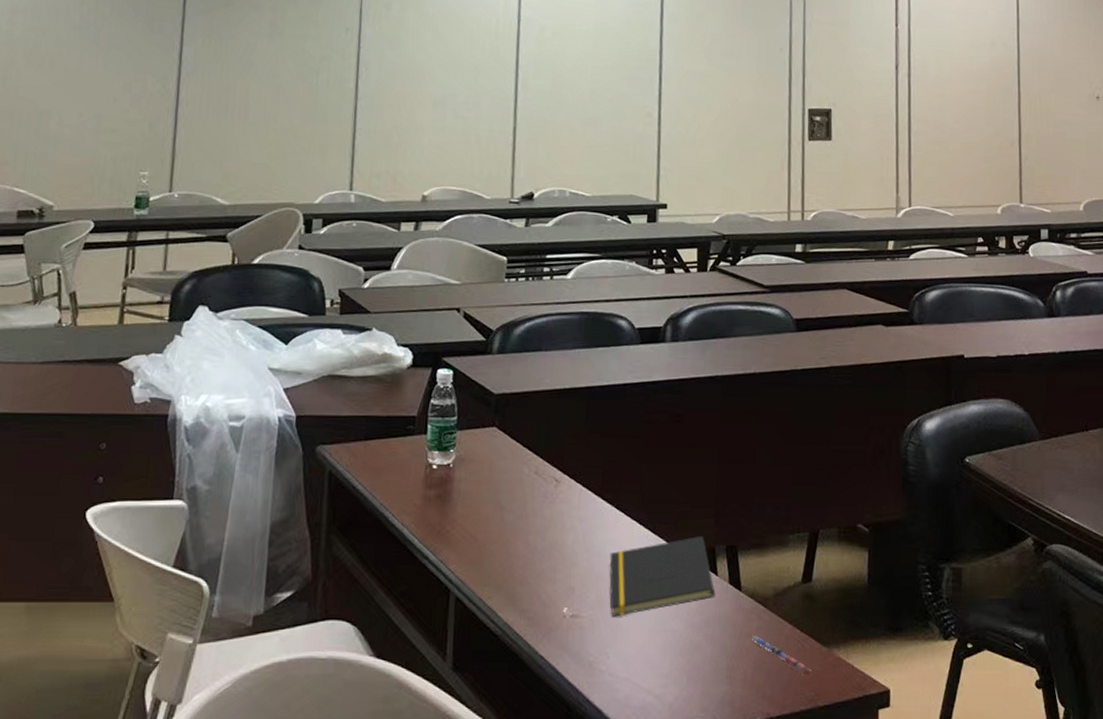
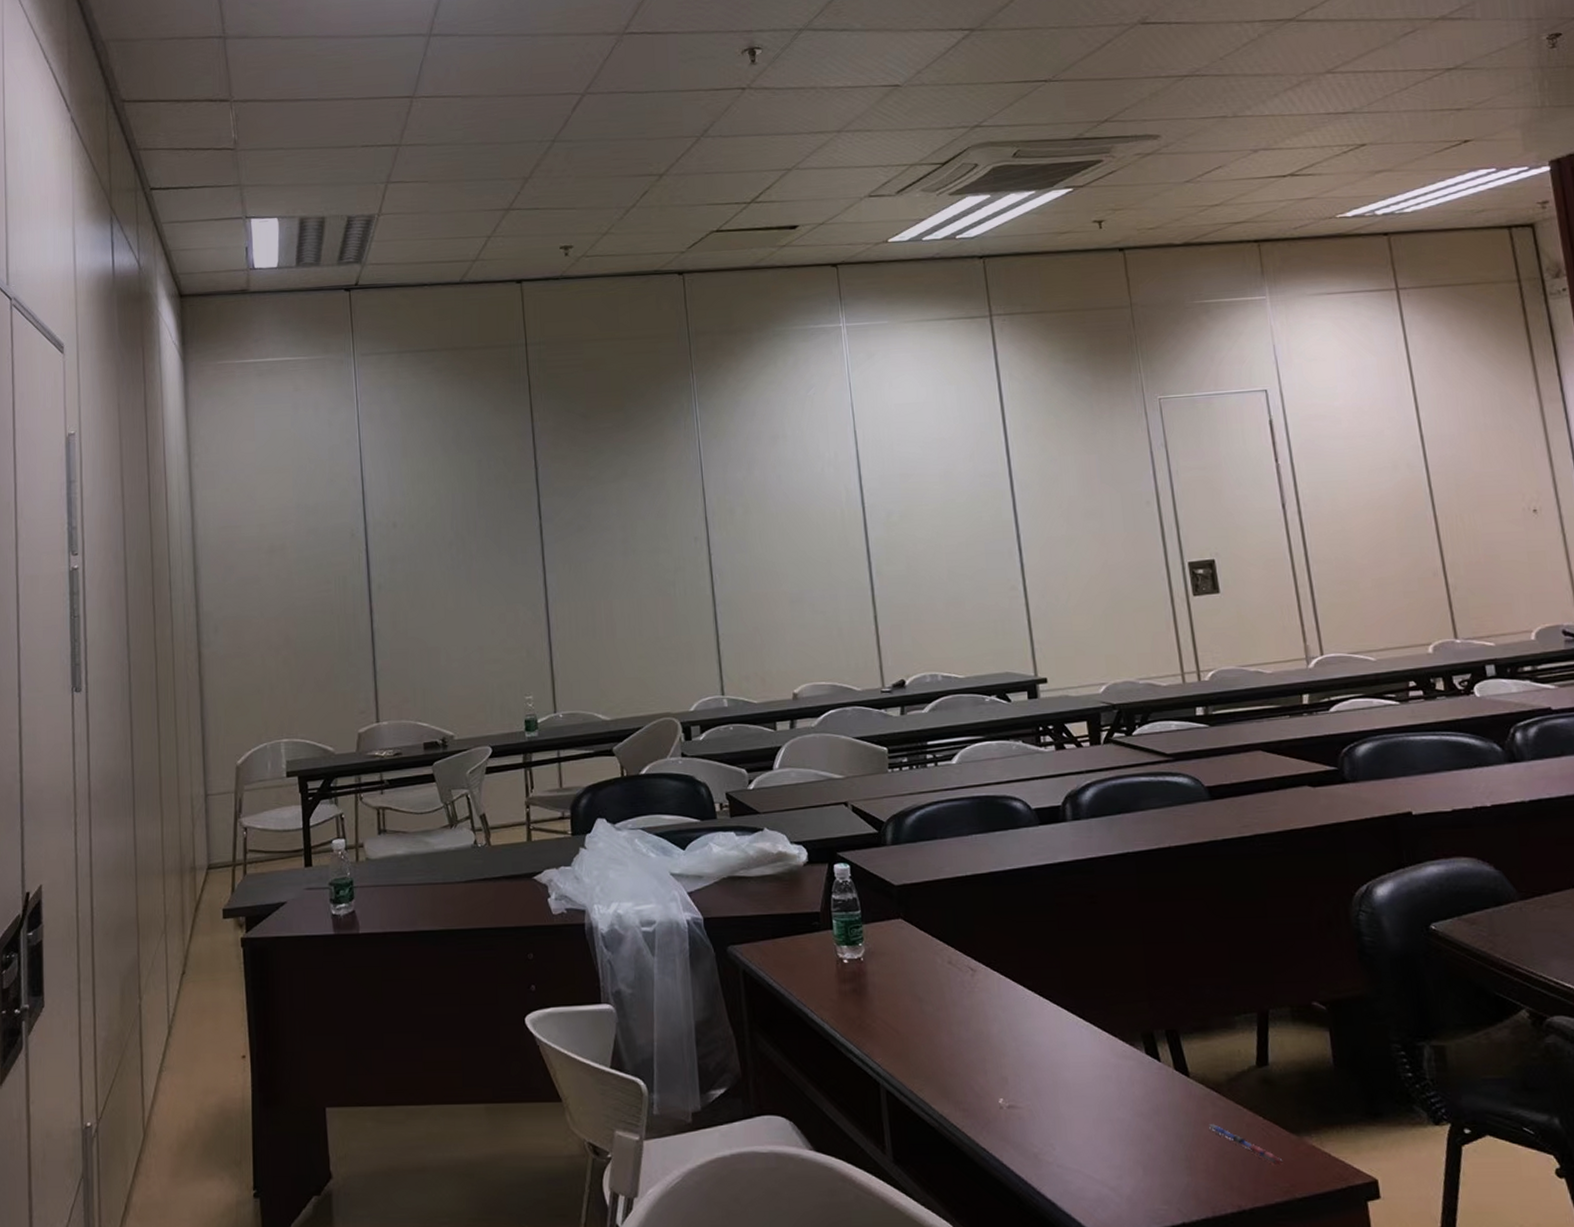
notepad: present [609,536,715,617] -> none [1040,1021,1161,1107]

